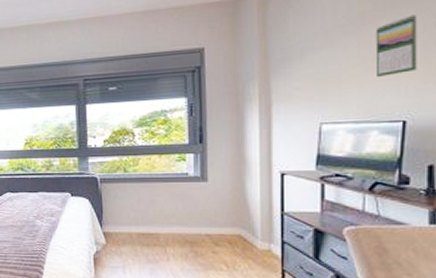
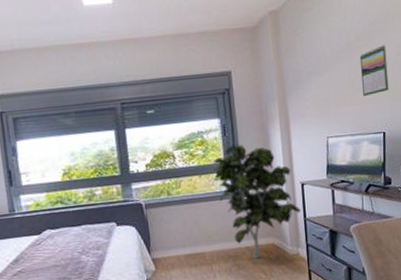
indoor plant: none [175,125,278,248] -> present [213,144,301,259]

